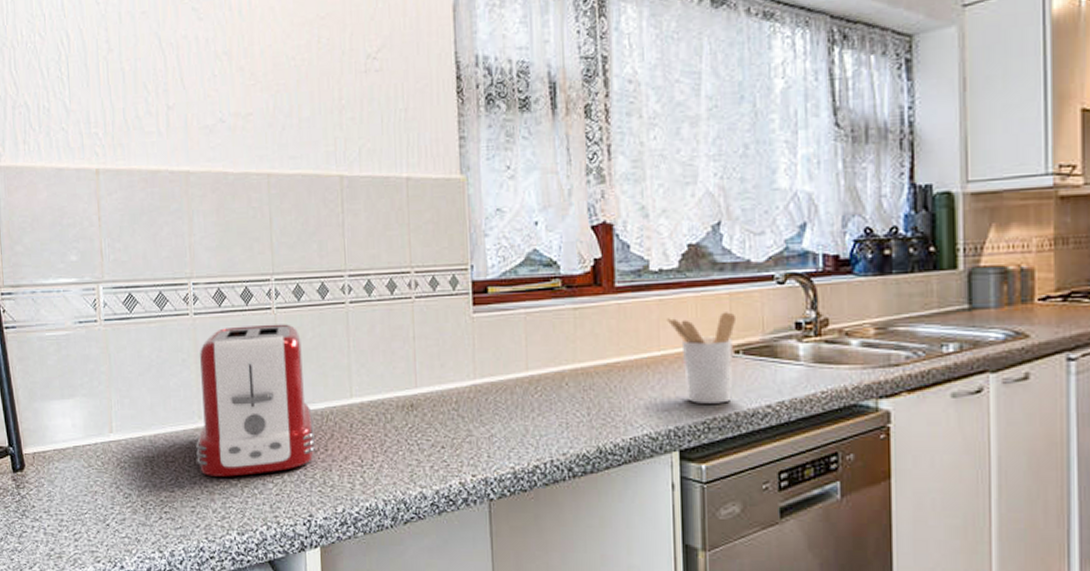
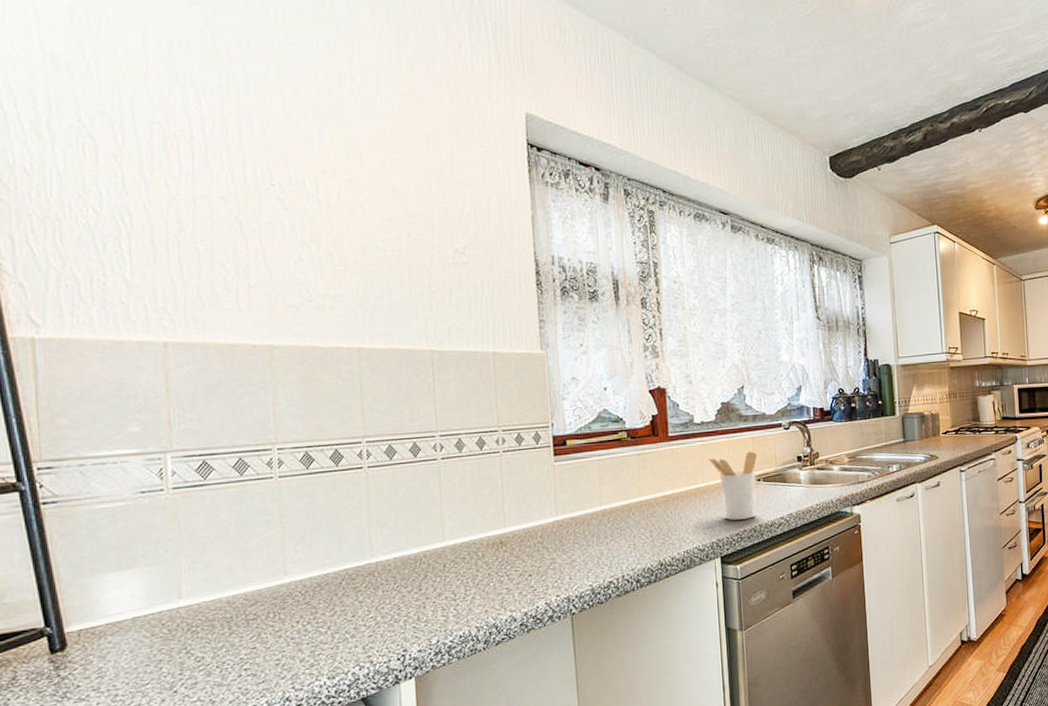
toaster: present [196,324,315,477] -> none [281,480,409,628]

